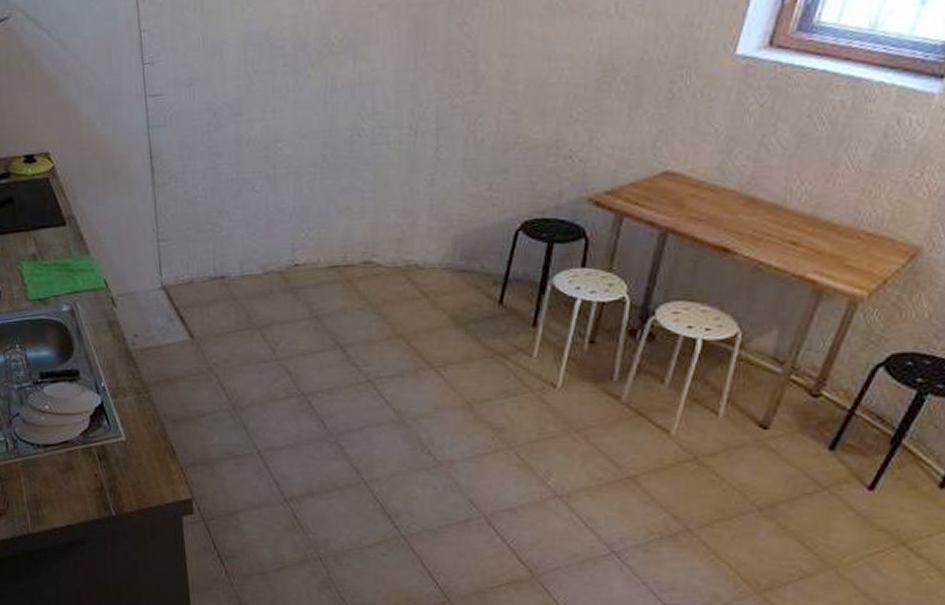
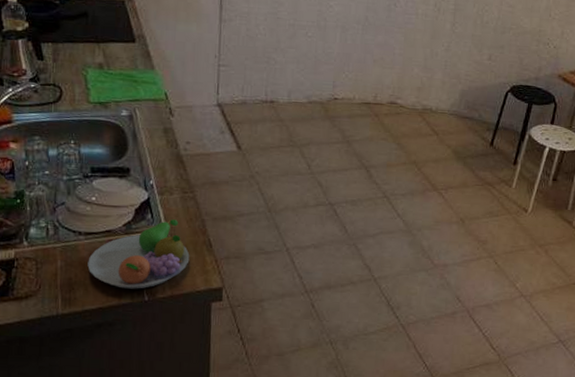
fruit bowl: none [50,425,153,504] -> present [87,219,190,289]

